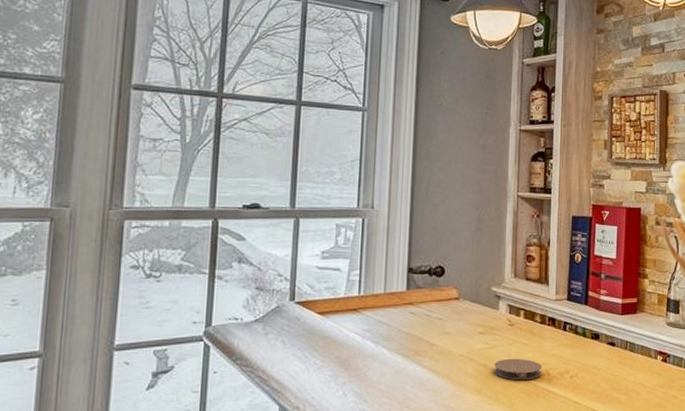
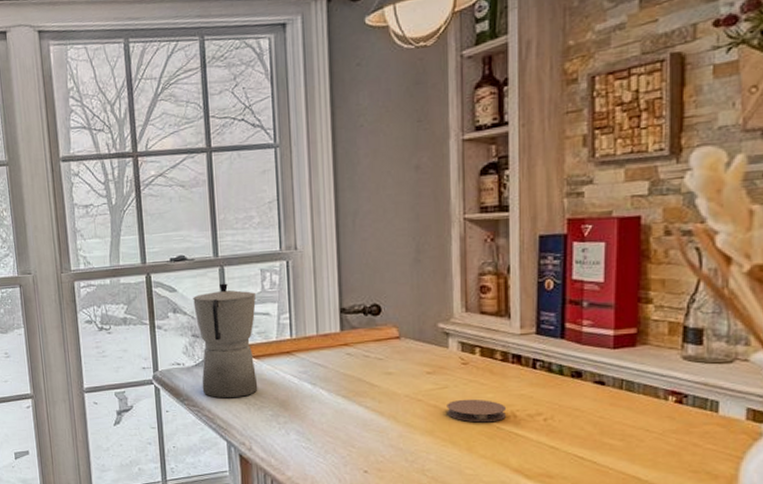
moka pot: none [259,235,329,358] -> present [192,283,258,398]

